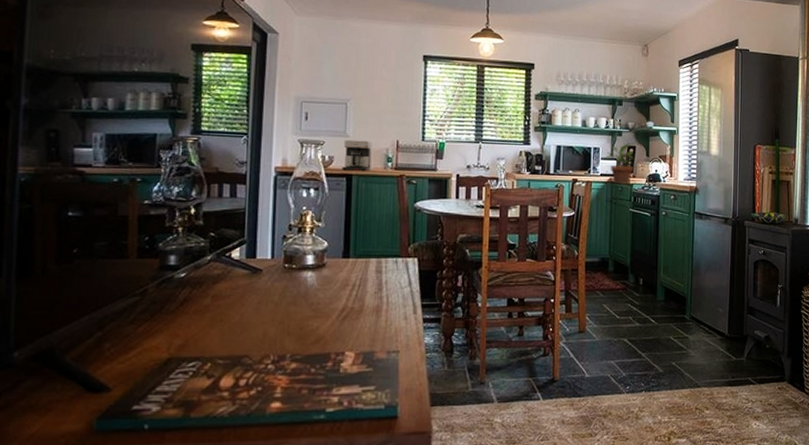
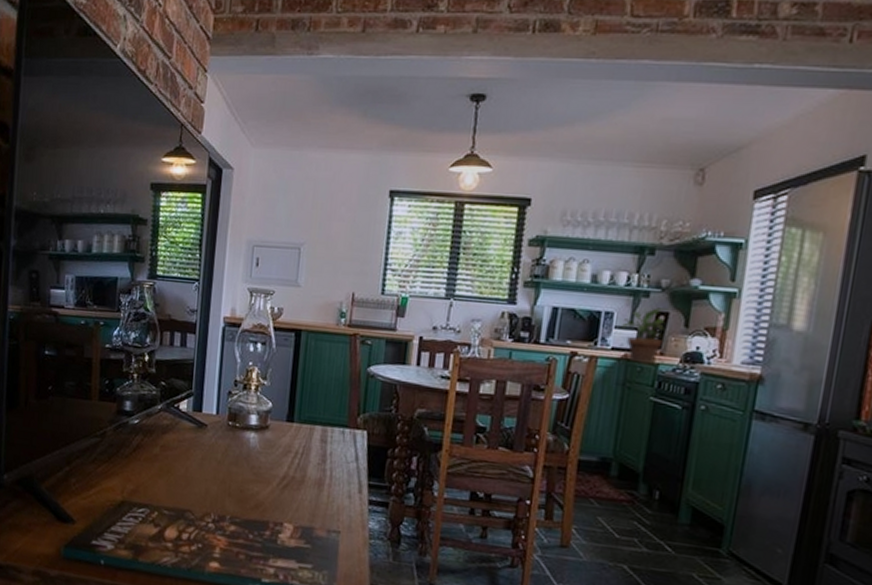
coffee maker: present [342,139,372,172] -> none [291,290,325,328]

